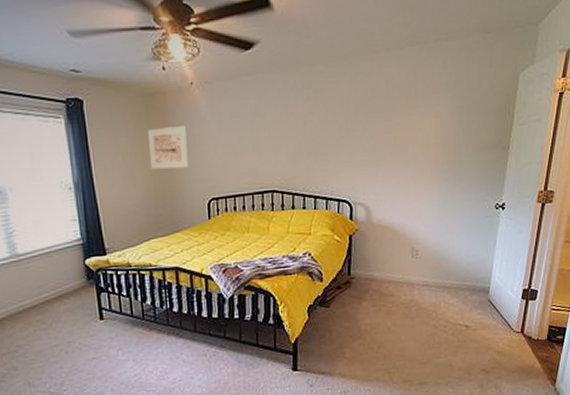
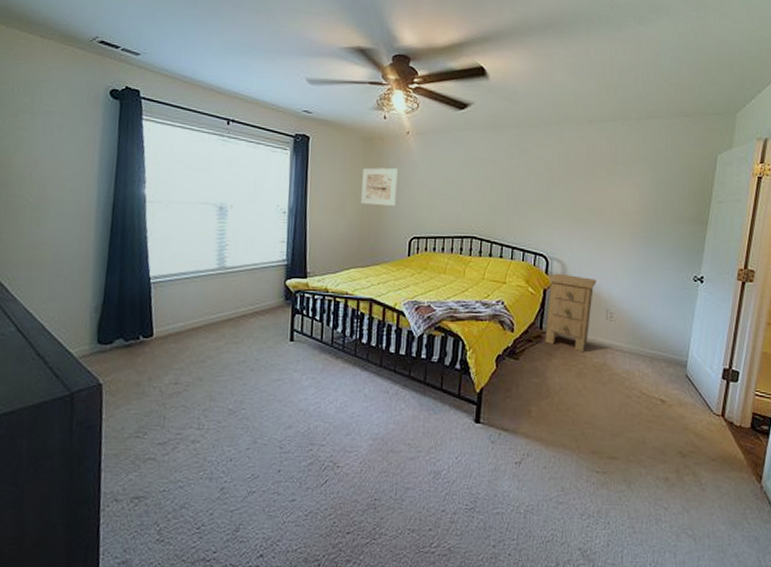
nightstand: none [354,217,401,292] -> present [545,273,597,353]

